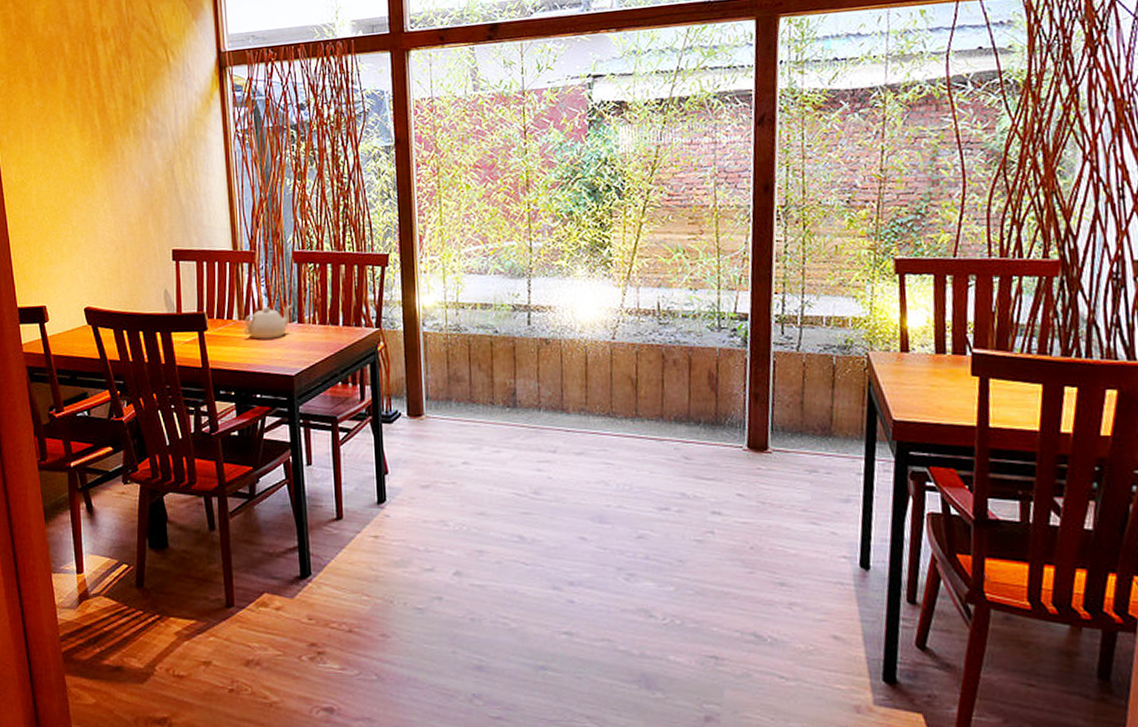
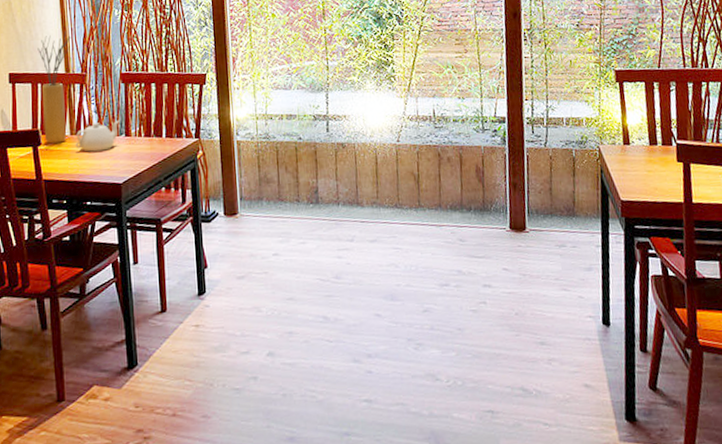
vase: none [202,202,239,329] -> present [37,30,71,144]

